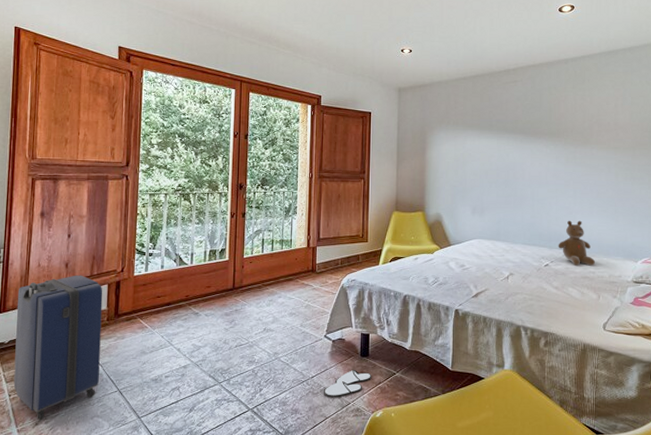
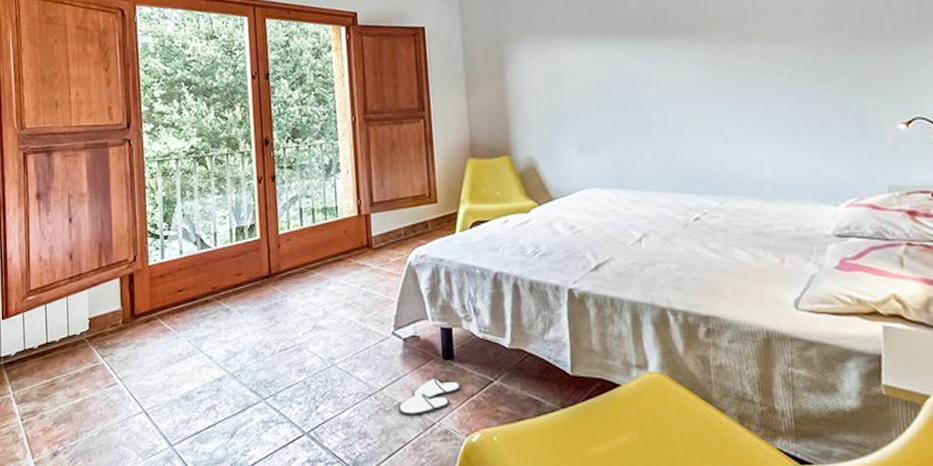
suitcase: present [13,275,103,421] -> none [19,268,120,451]
stuffed bear: present [558,220,596,266] -> none [711,150,773,217]

